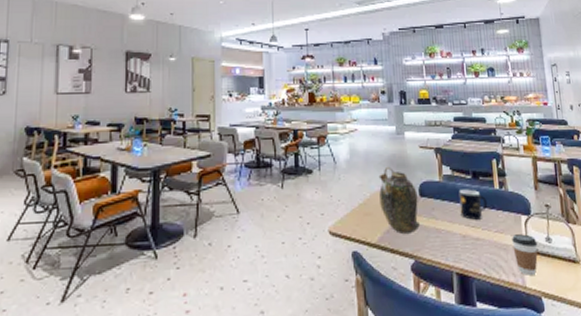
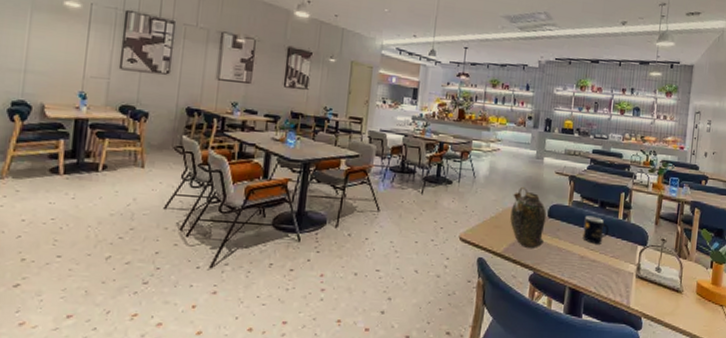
coffee cup: present [511,234,538,275] -> none [624,261,648,298]

